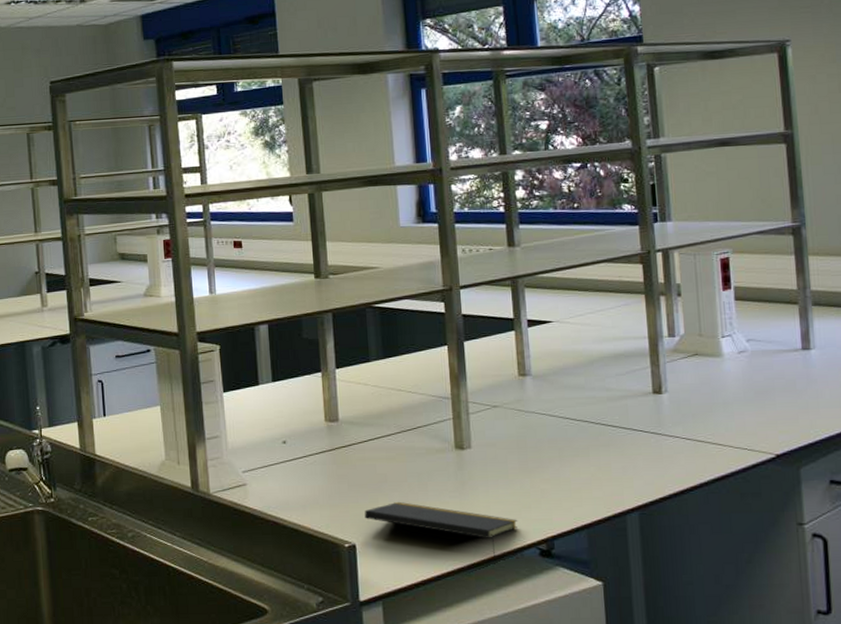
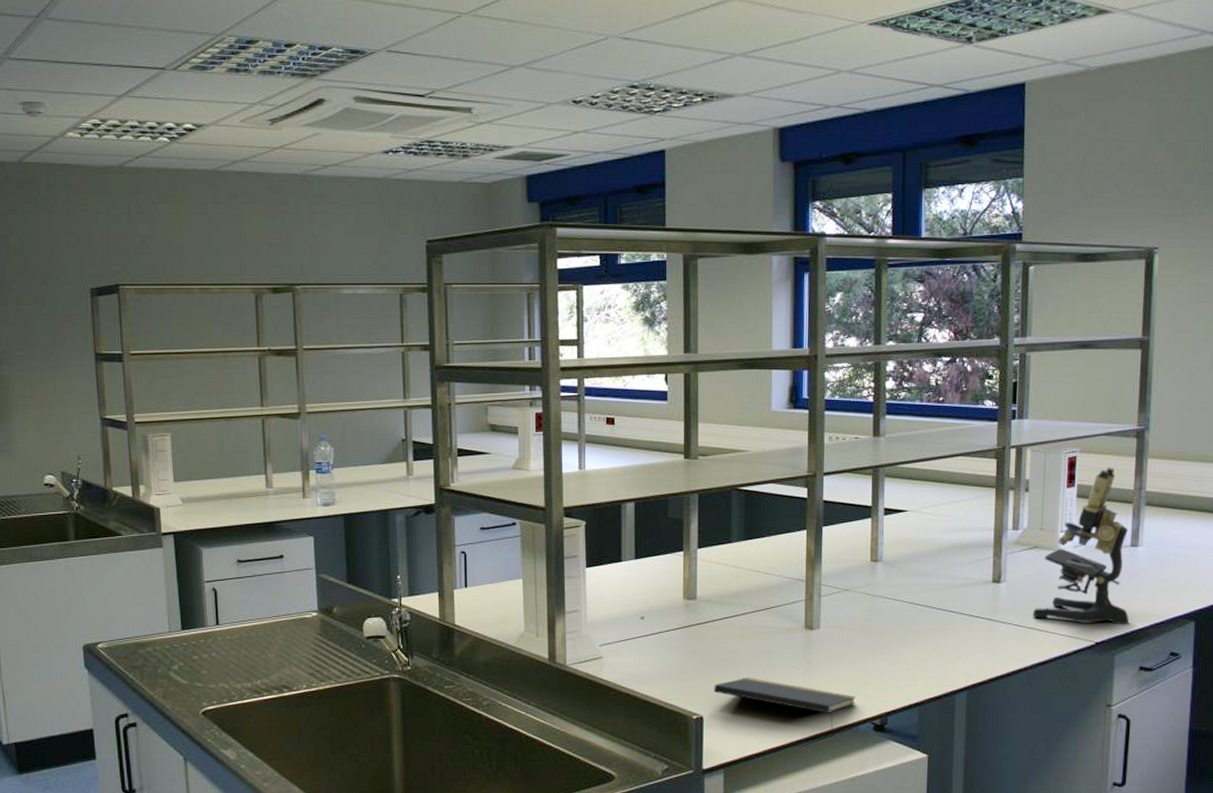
microscope: none [702,266,811,435] -> present [1033,467,1129,625]

